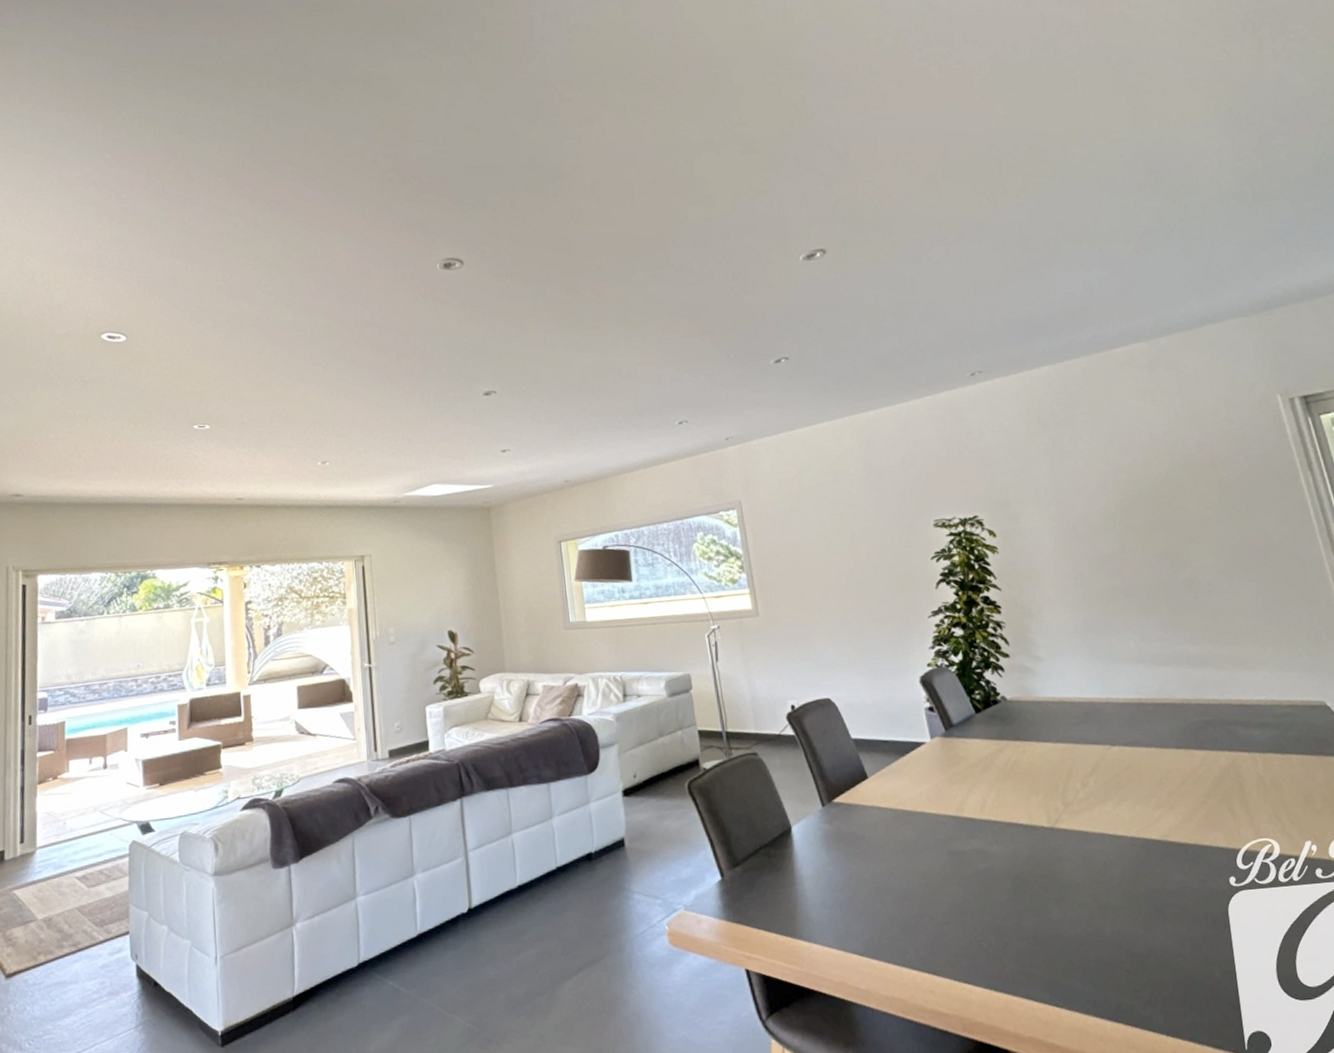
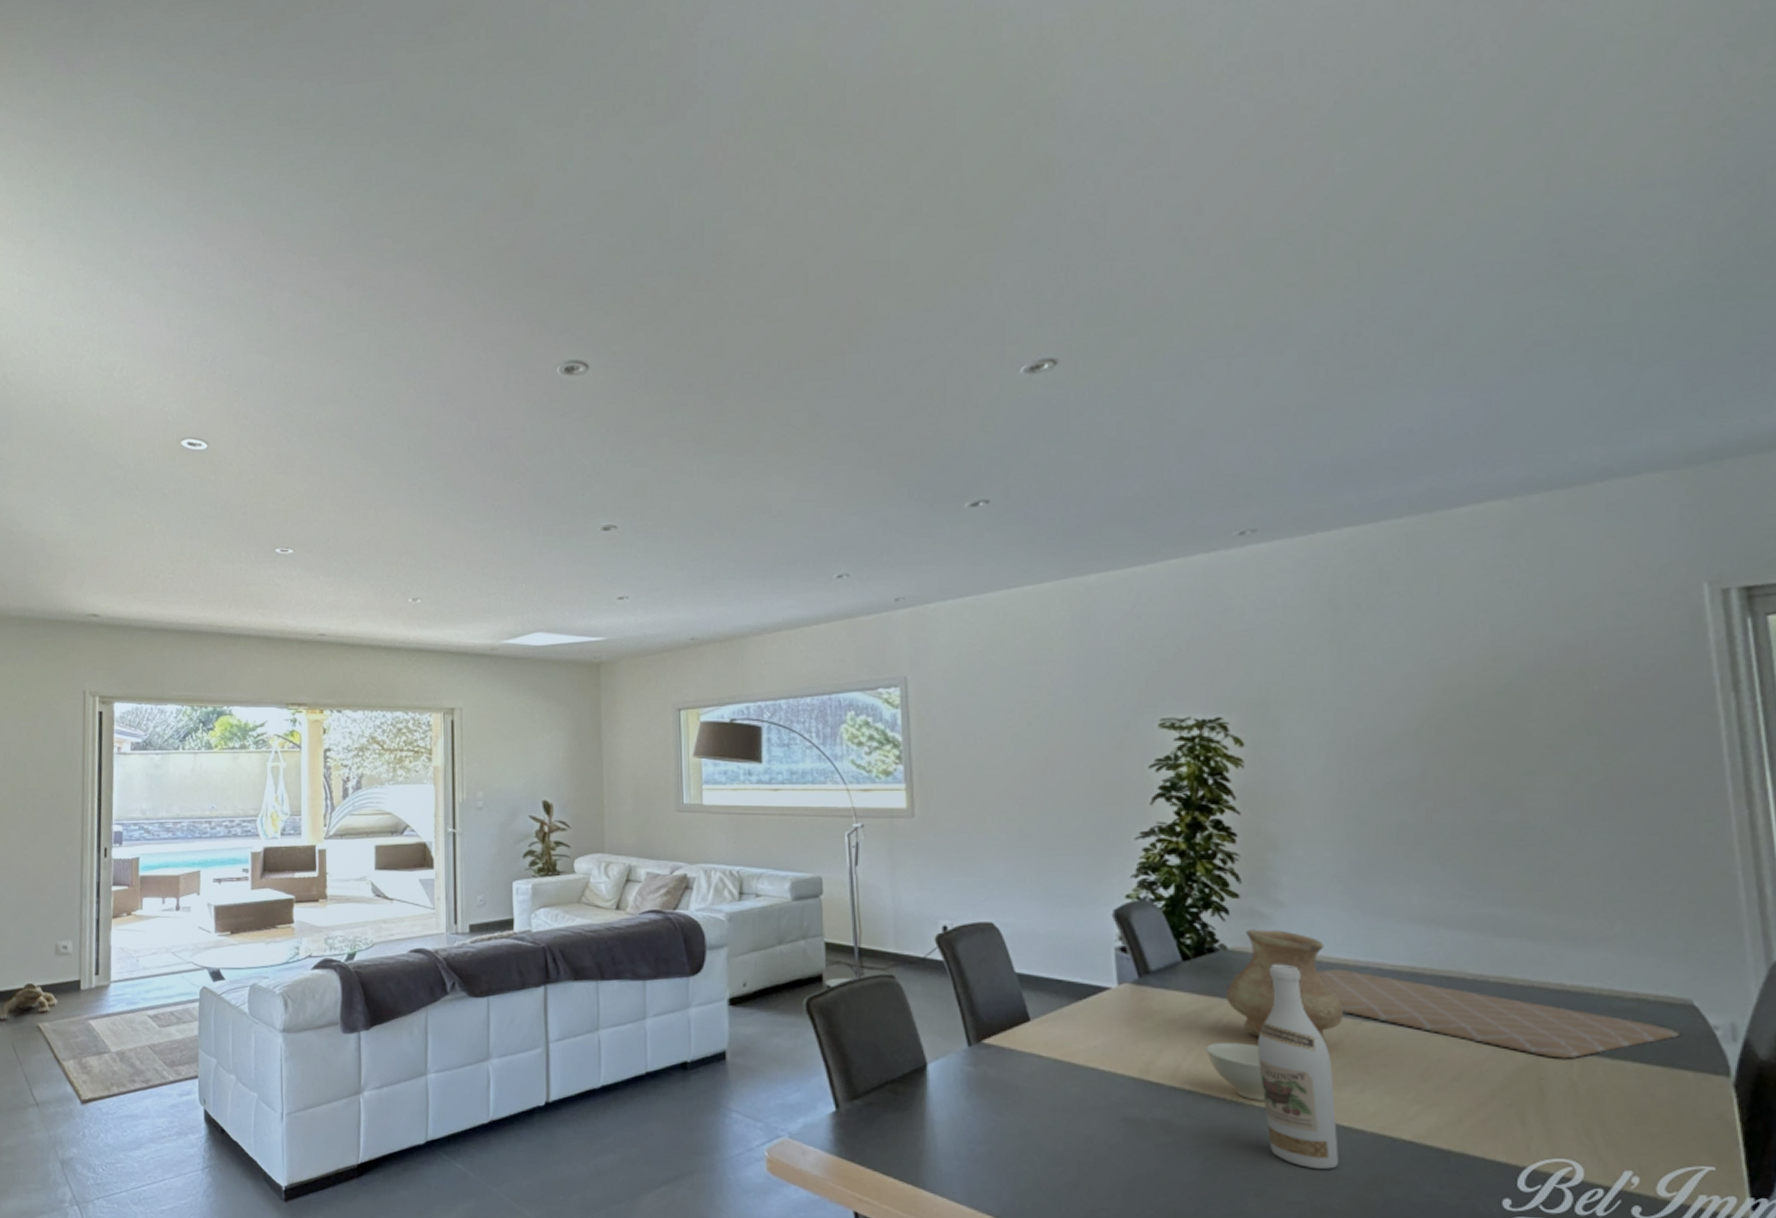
bowl: none [1002,775,1051,823] -> present [1205,1042,1265,1101]
vase: none [1011,680,1097,770] -> present [1227,929,1345,1043]
wine bottle: none [1038,707,1111,874] -> present [1257,963,1339,1170]
placemat: none [1073,706,1323,759] -> present [1316,968,1680,1059]

